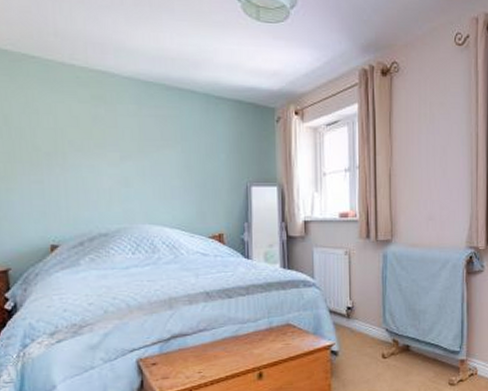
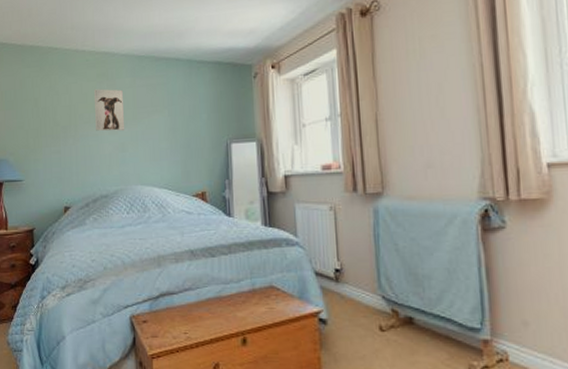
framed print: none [88,113,129,163] -> present [94,88,125,131]

